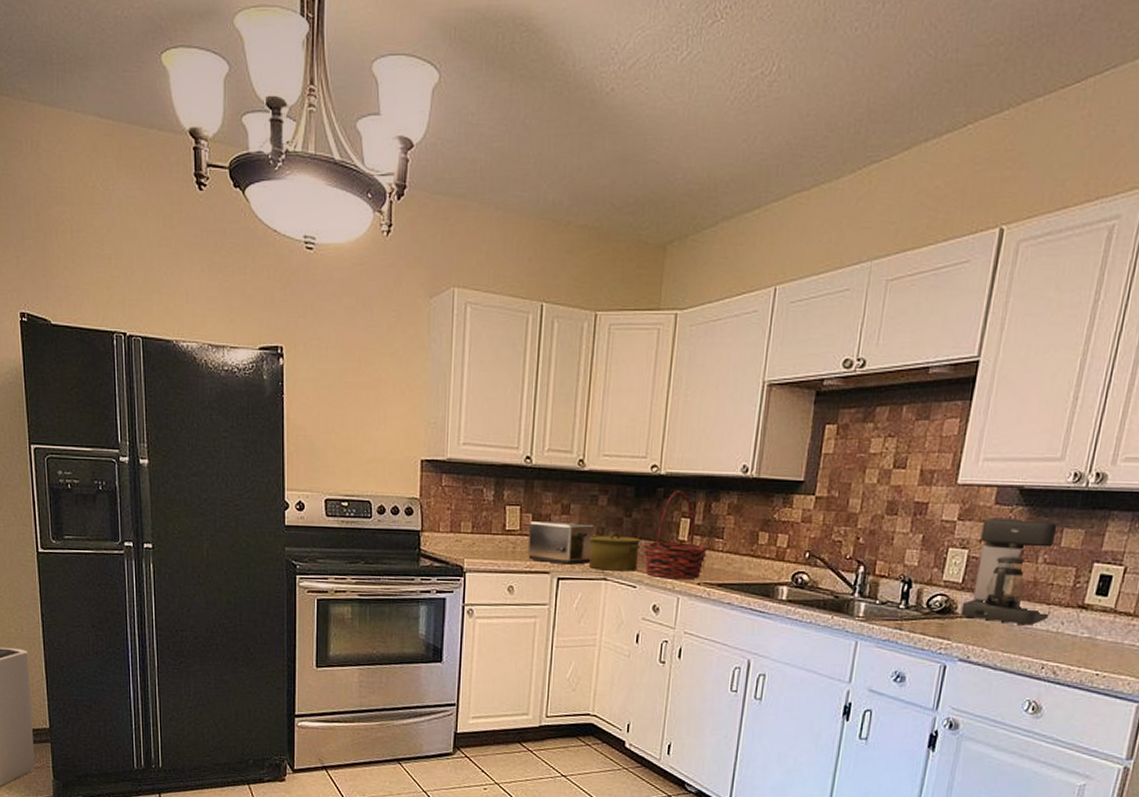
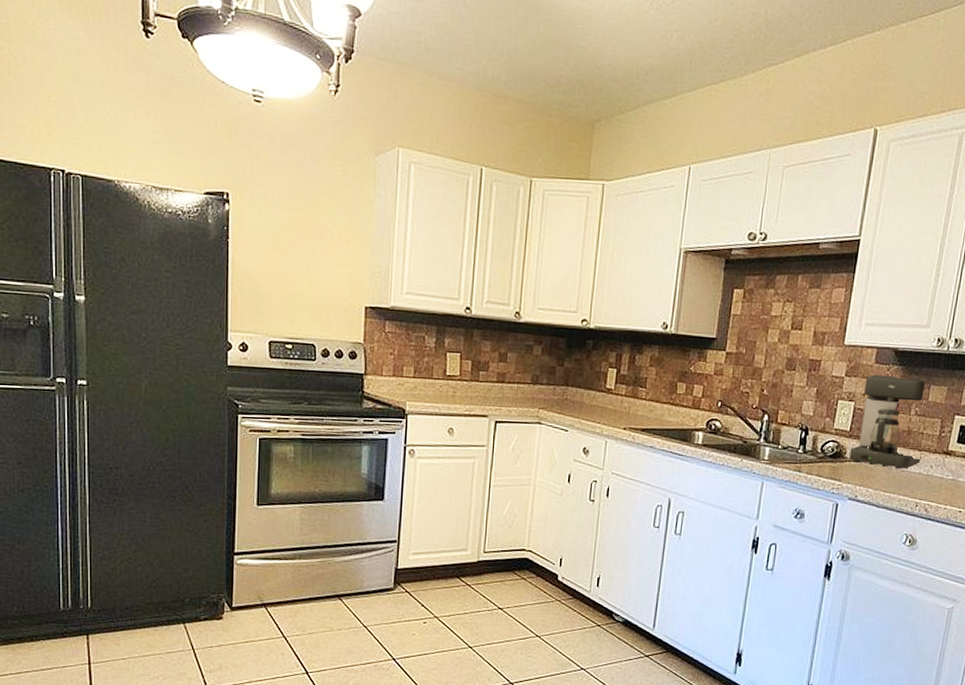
toaster: present [527,520,595,566] -> none [466,367,530,410]
cooking pot: present [589,531,642,572] -> none [525,378,573,416]
basket: present [642,490,709,580] -> none [573,343,633,425]

